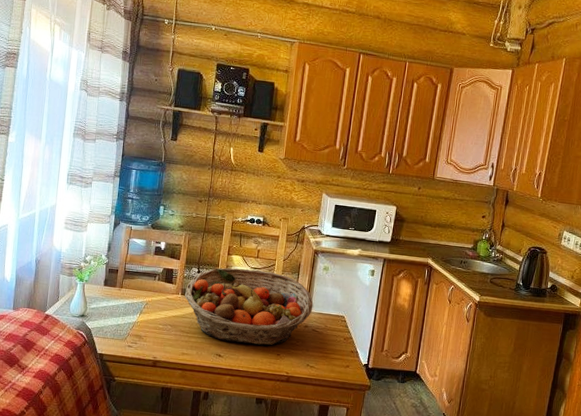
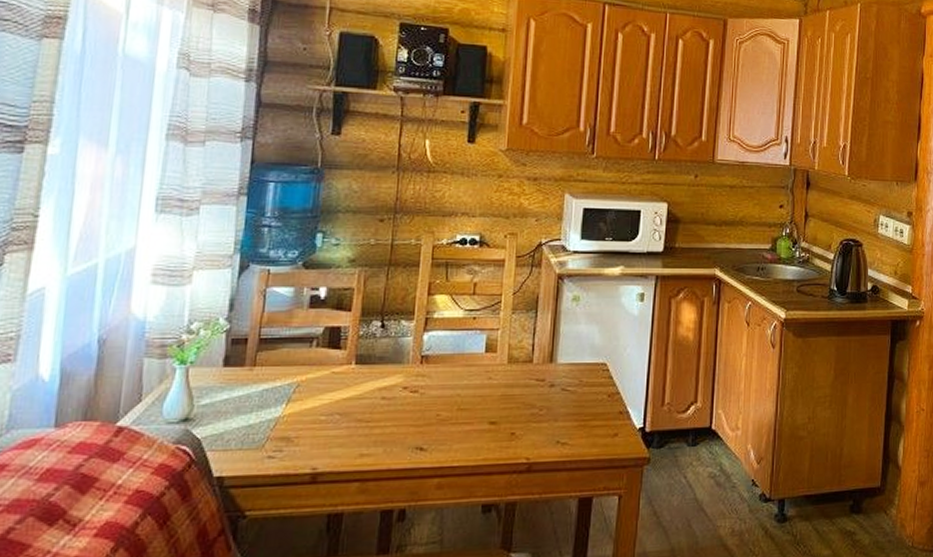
fruit basket: present [184,268,314,346] -> none [360,312,561,425]

